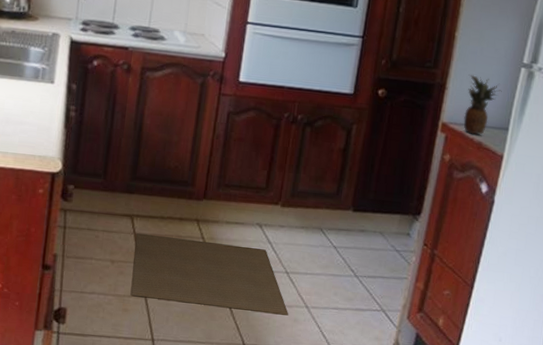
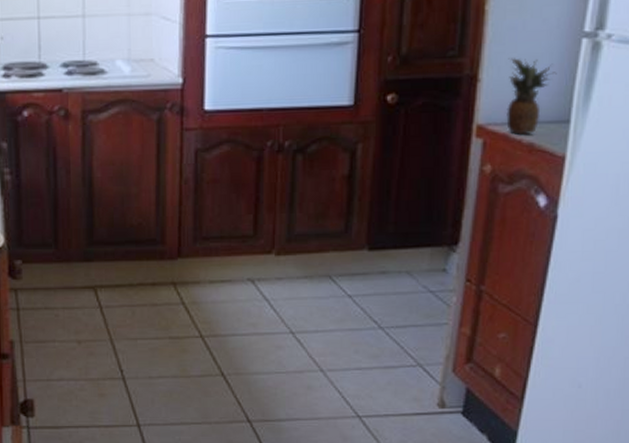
doormat: present [130,233,288,316] -> none [102,306,299,383]

